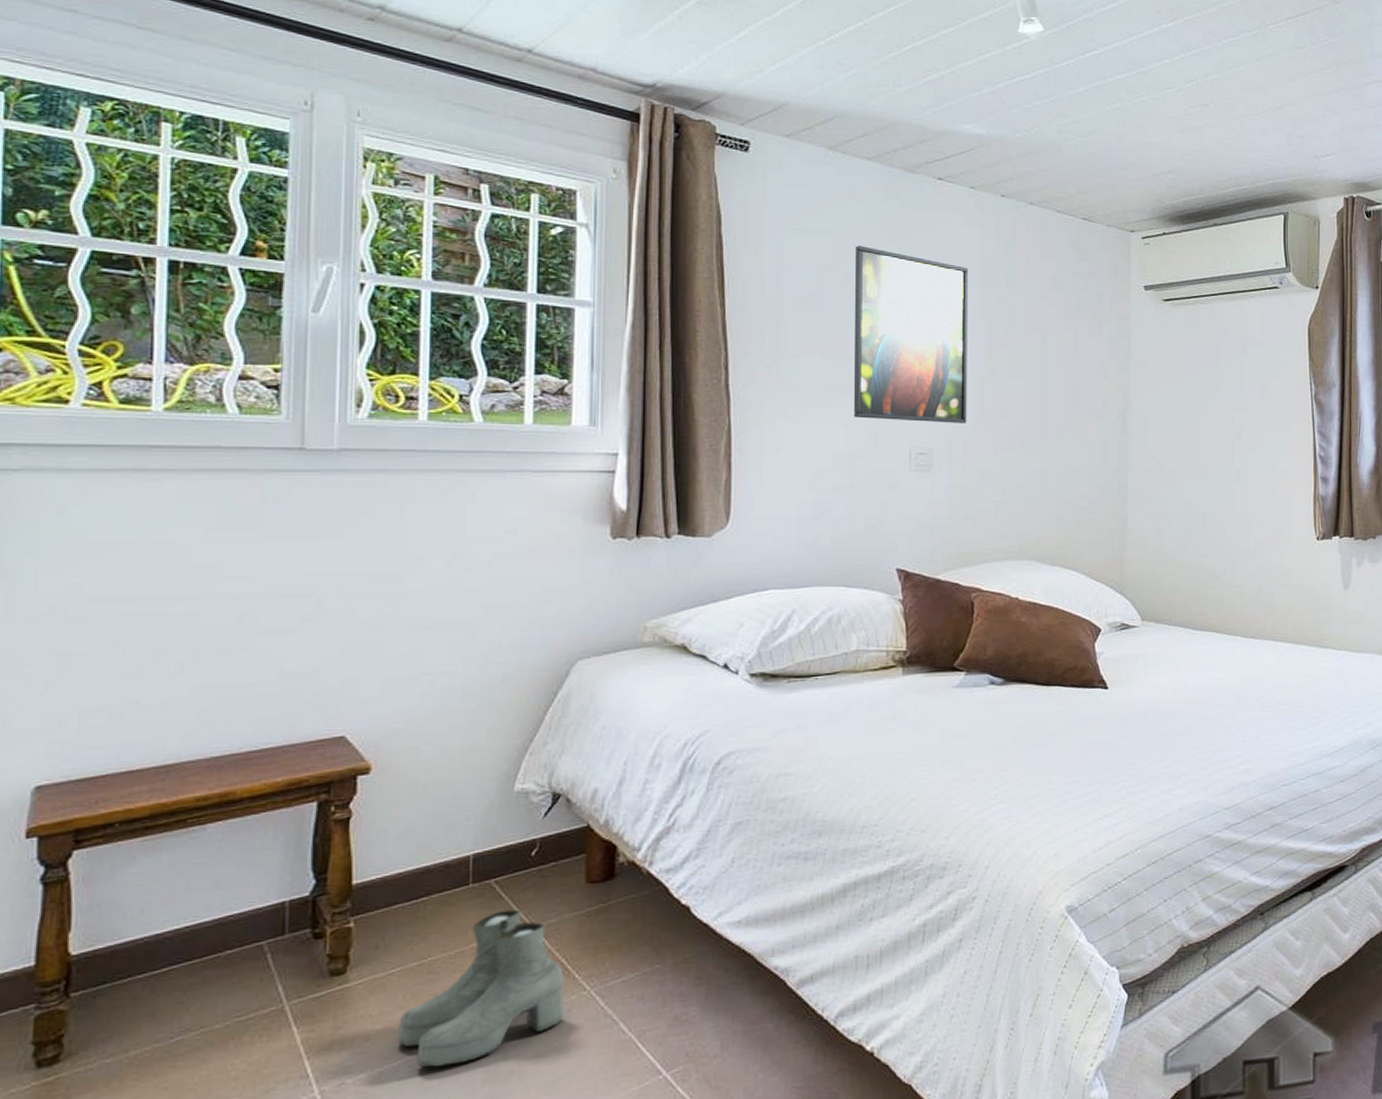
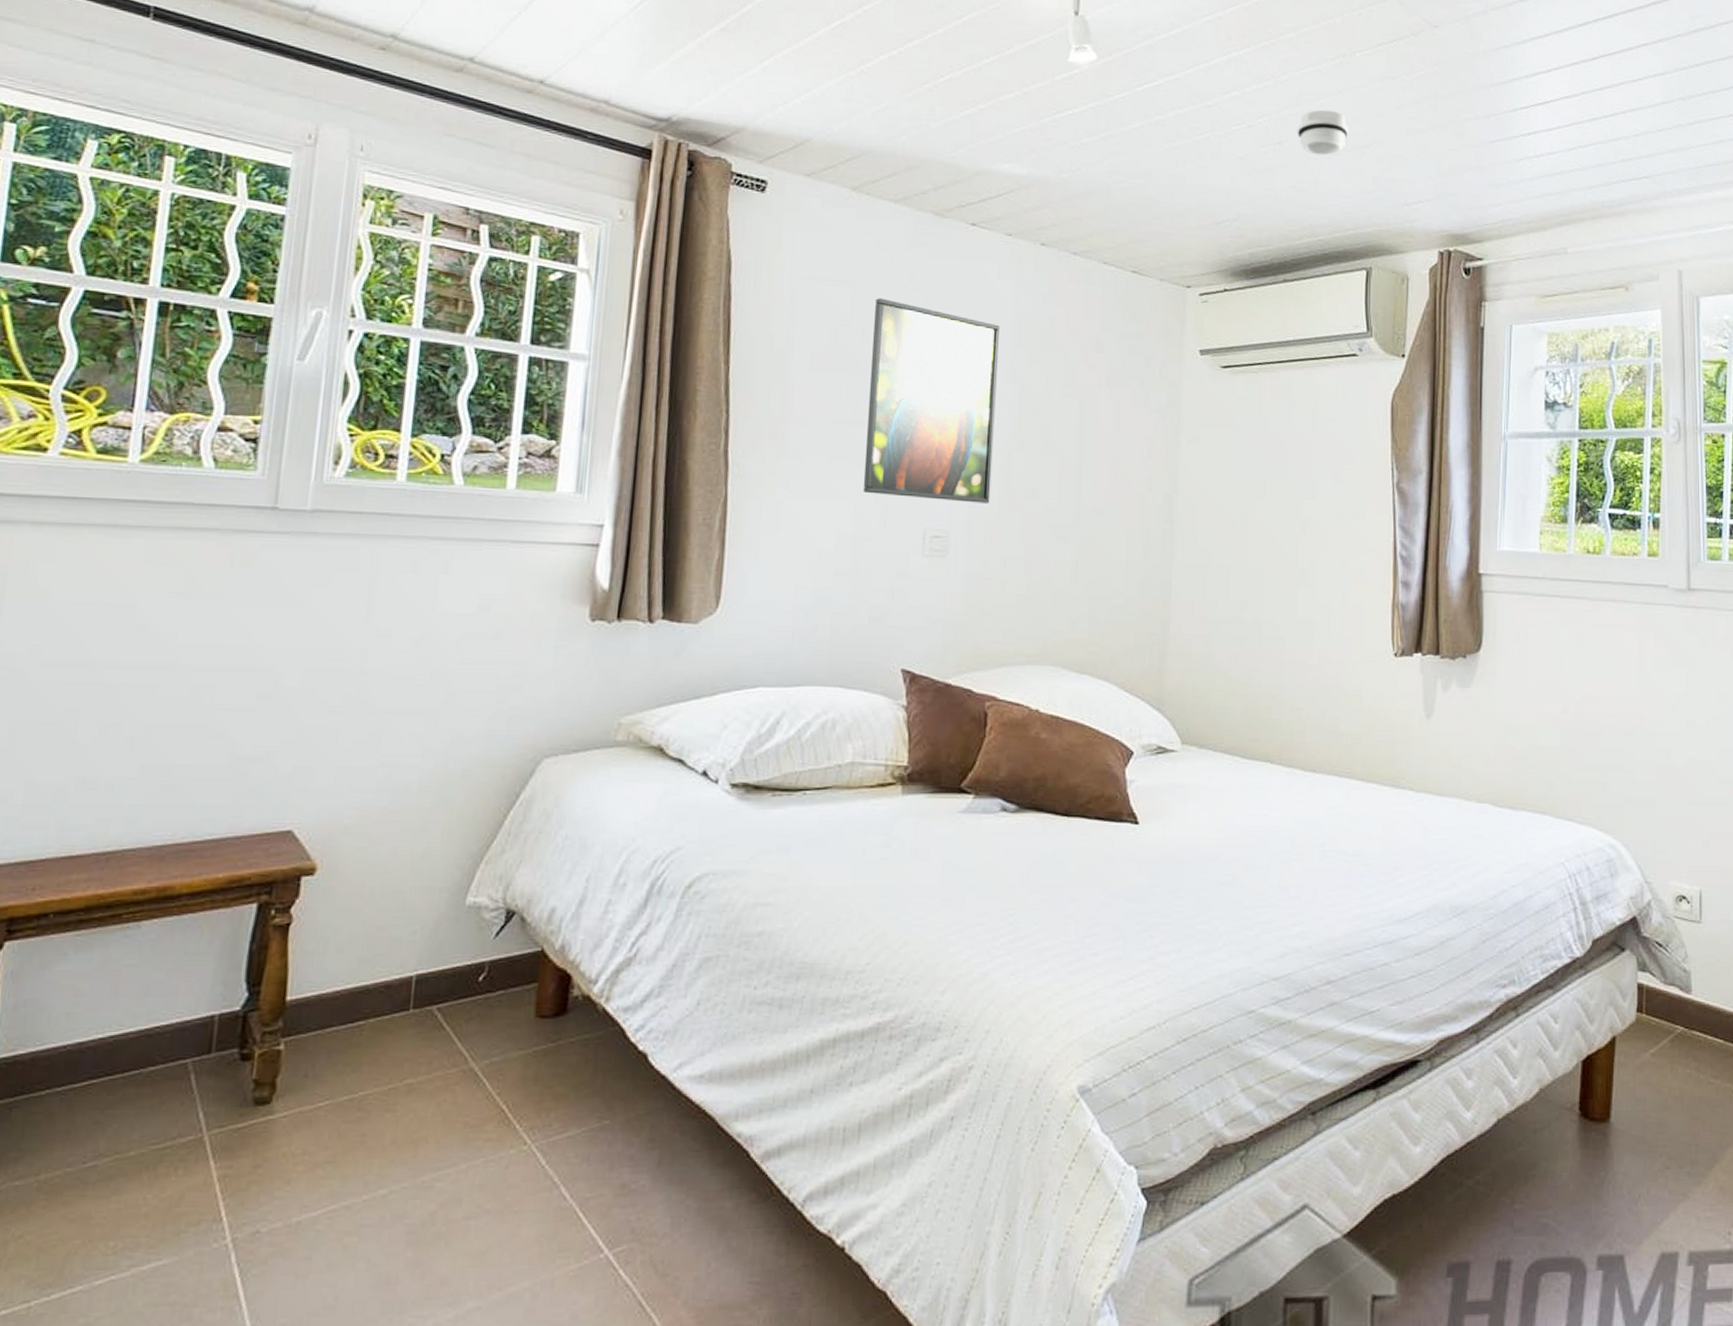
boots: present [398,909,565,1068] -> none [319,1042,505,1223]
smoke detector: none [1221,75,1266,116] -> present [1297,109,1349,156]

